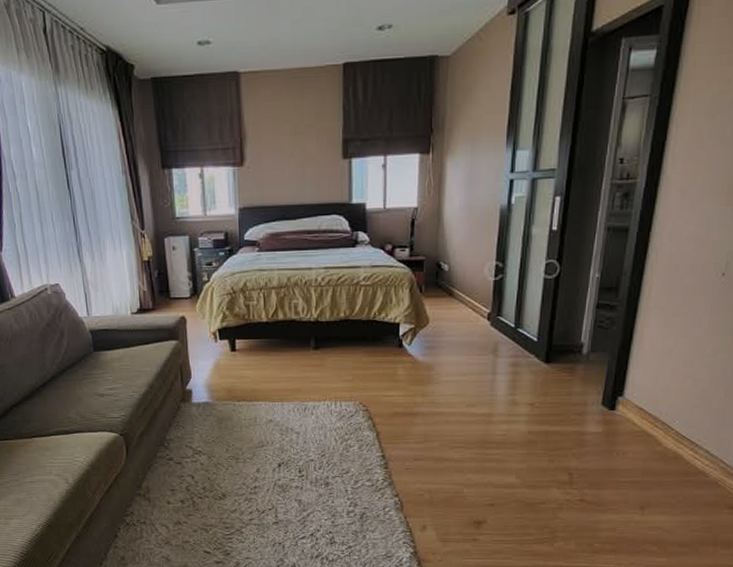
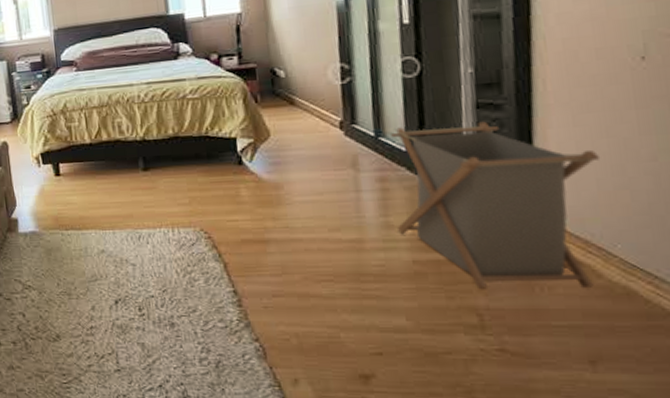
laundry basket: none [521,319,678,454] -> present [390,121,601,289]

